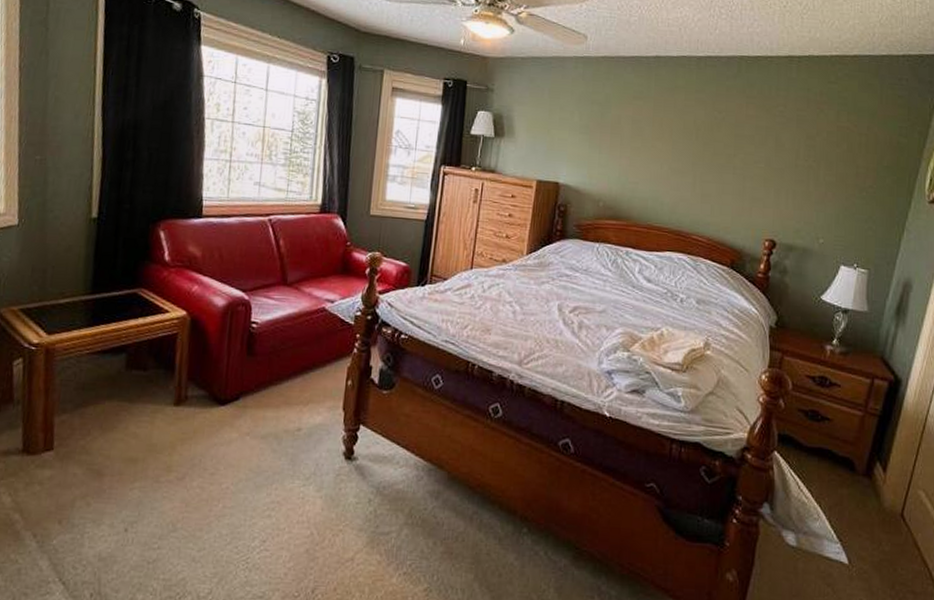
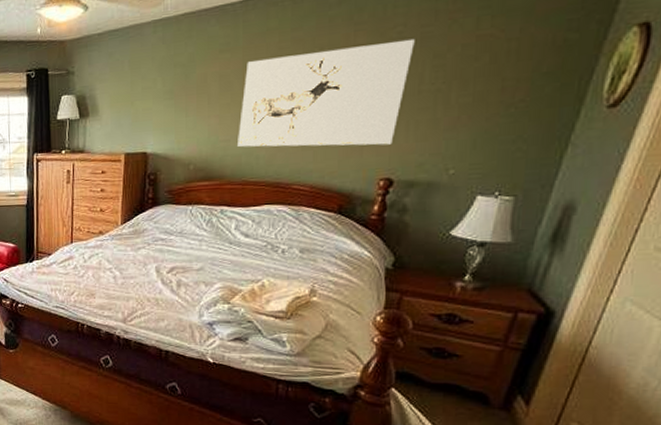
wall art: none [645,112,792,209] -> present [238,38,415,147]

